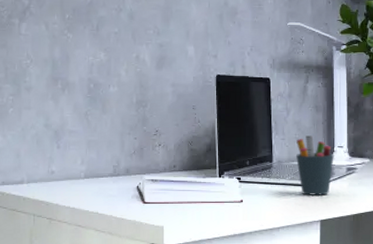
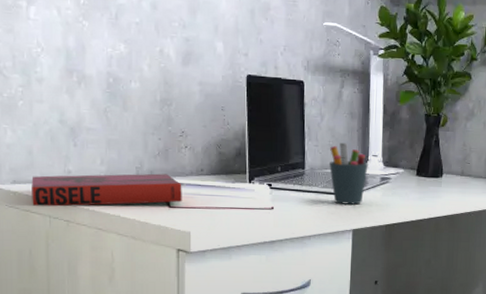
hardback book: none [18,171,156,205] -> present [31,173,182,207]

